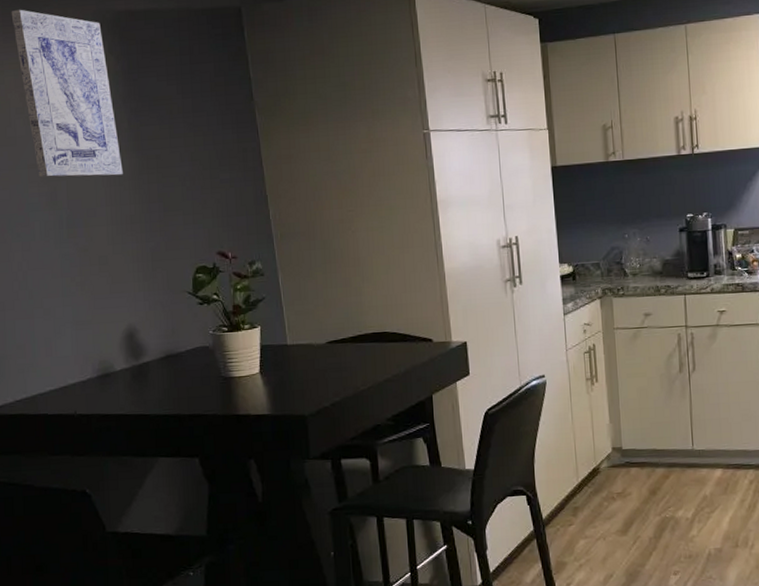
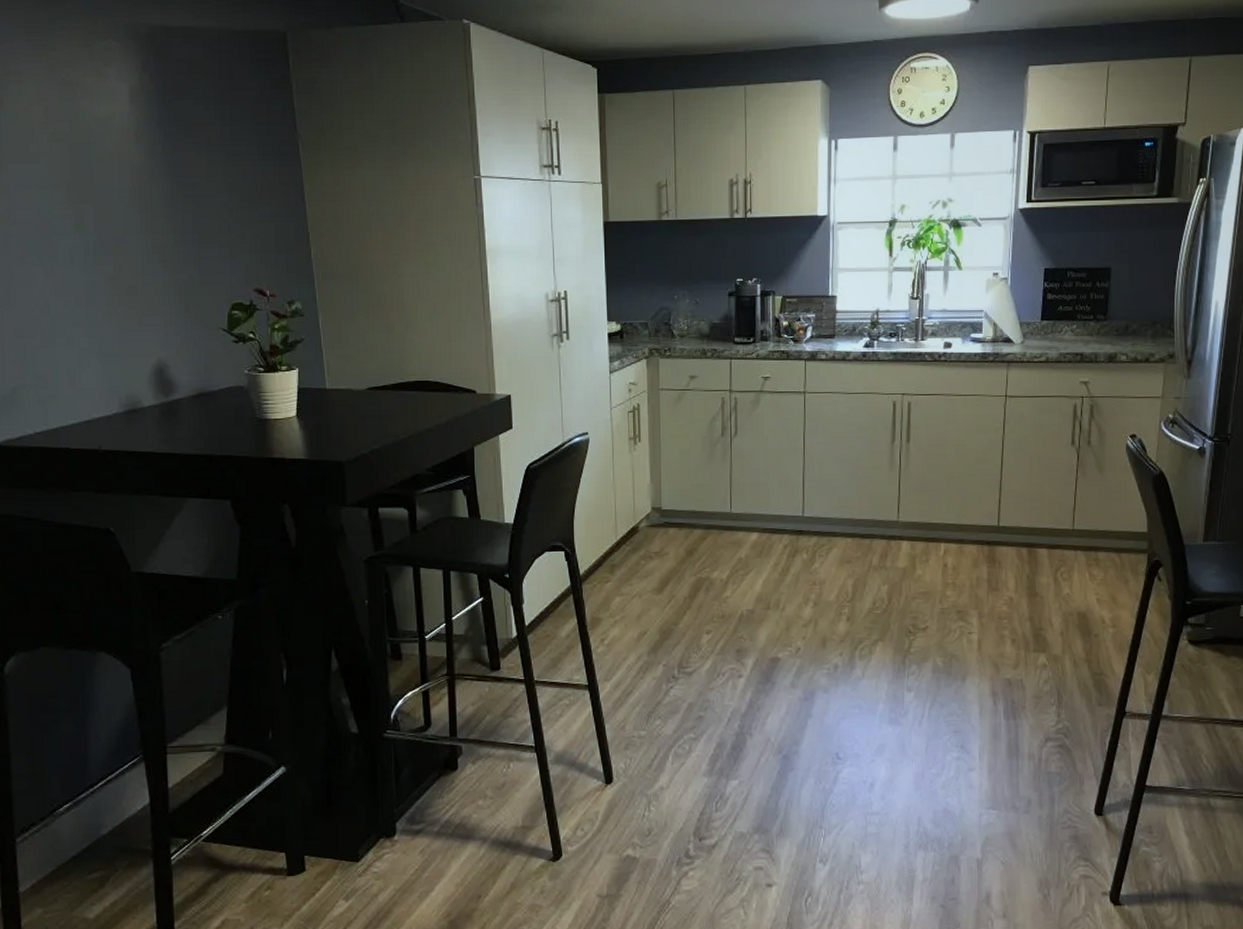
wall art: present [11,9,123,178] -> none [35,15,155,202]

